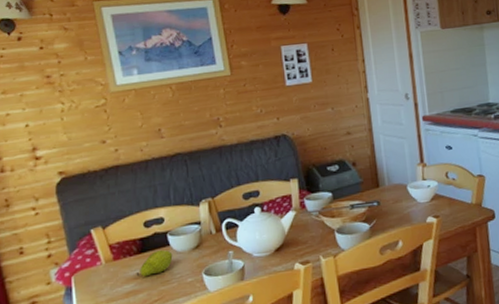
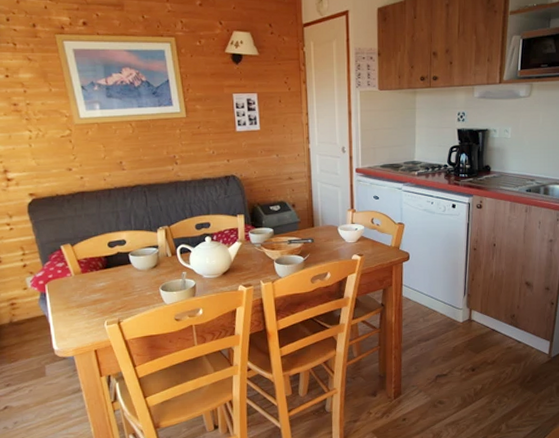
fruit: present [136,249,173,277] -> none [102,267,134,289]

